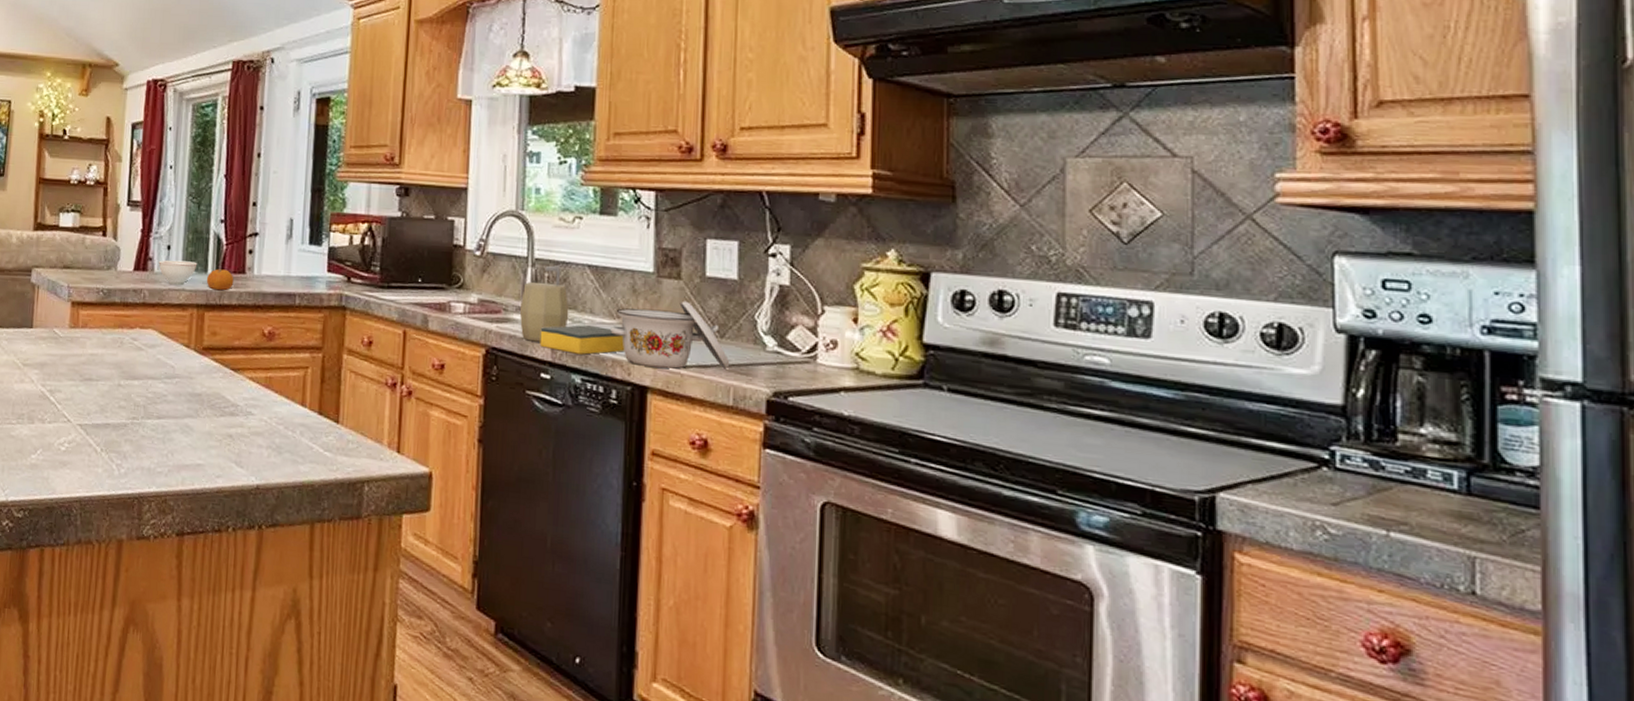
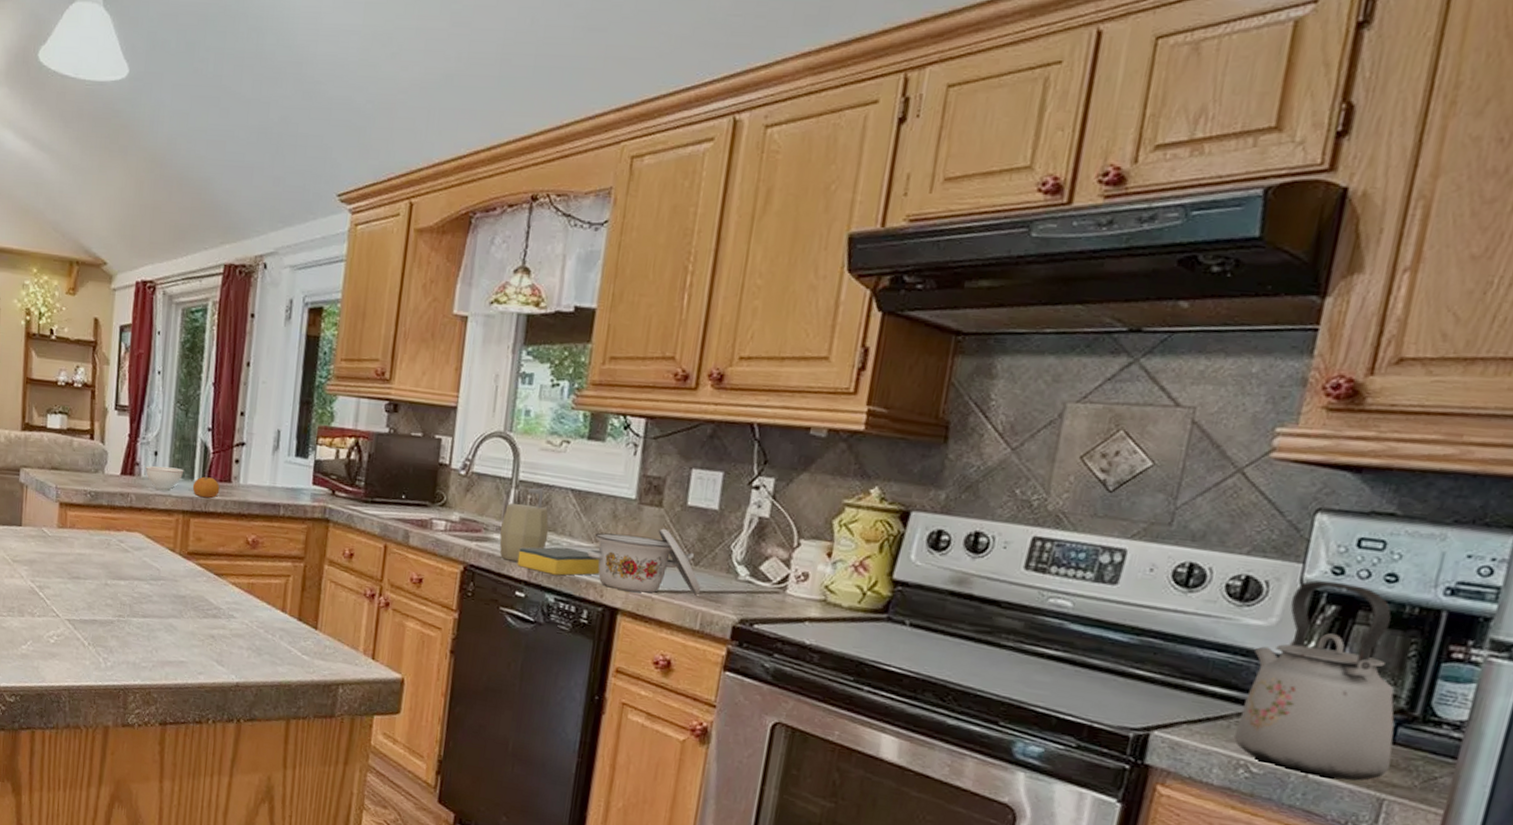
kettle: none [1303,325,1473,538] -> present [1233,580,1395,781]

